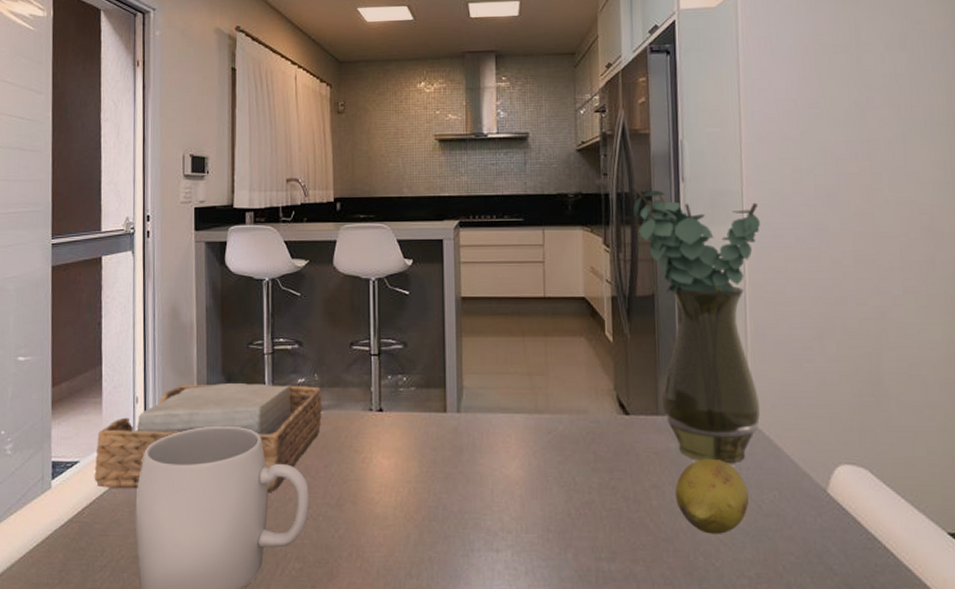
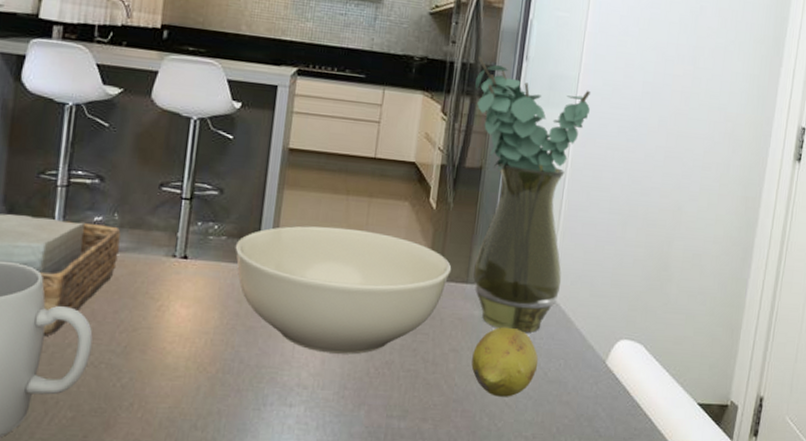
bowl: none [424,369,639,496] -> present [235,226,452,355]

